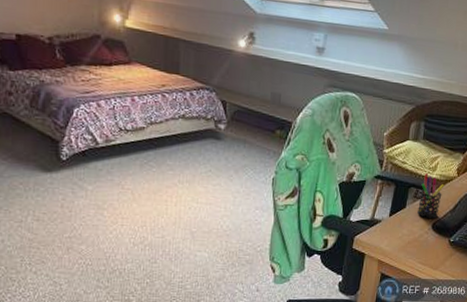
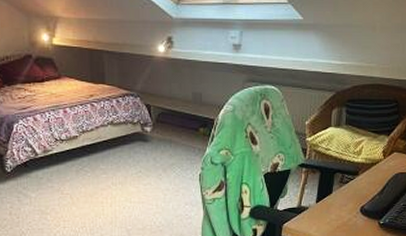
pen holder: present [417,173,445,218] -> none [344,158,371,202]

